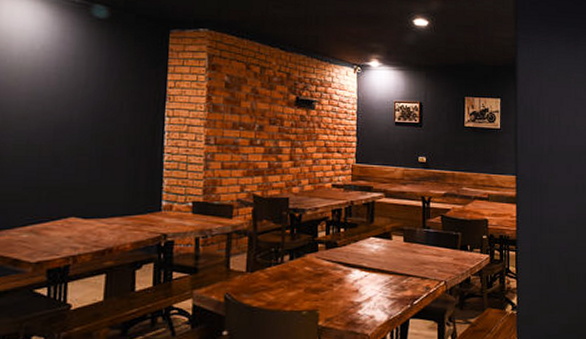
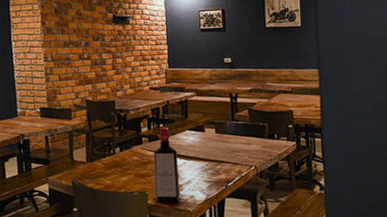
liquor bottle: none [327,233,359,324] -> present [153,127,181,202]

